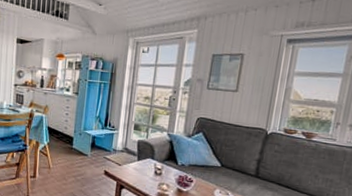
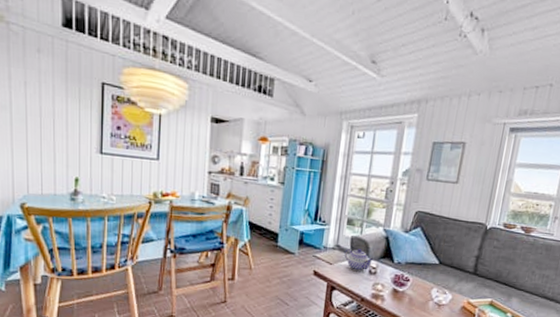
teapot: none [132,151,159,172] -> present [344,248,374,271]

